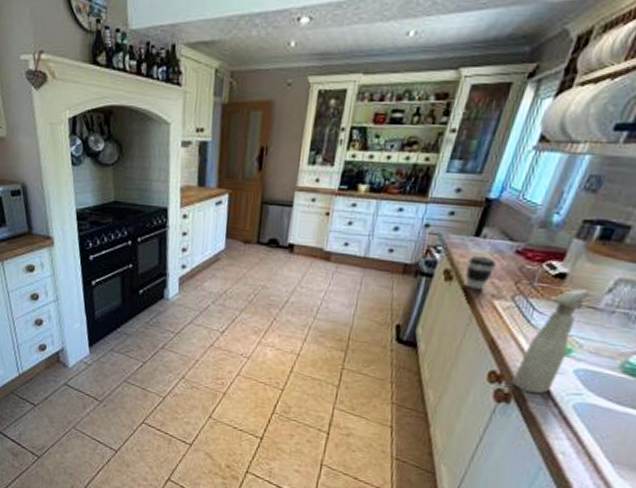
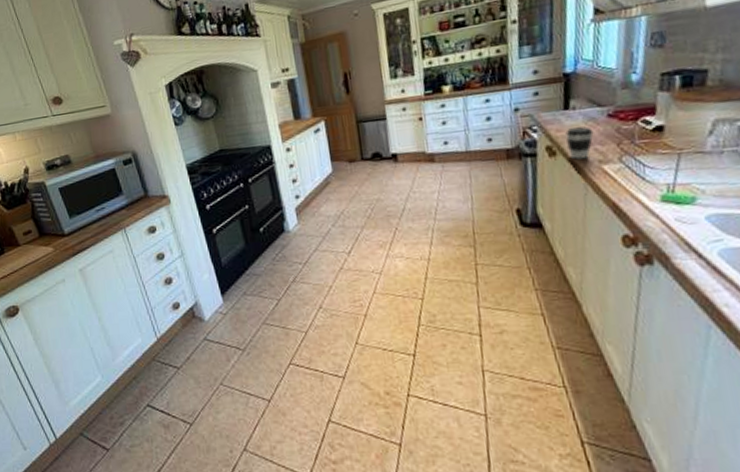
spray bottle: present [512,289,590,394] -> none [647,136,693,250]

